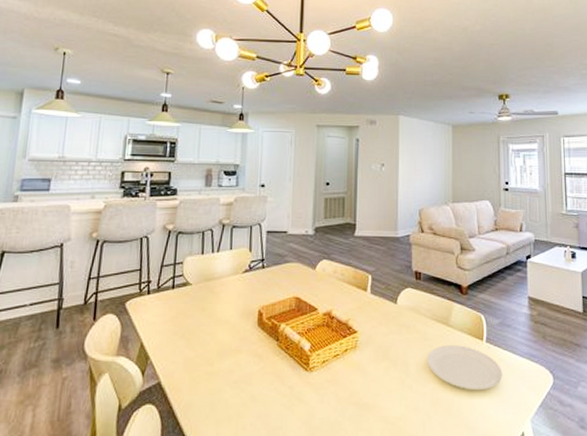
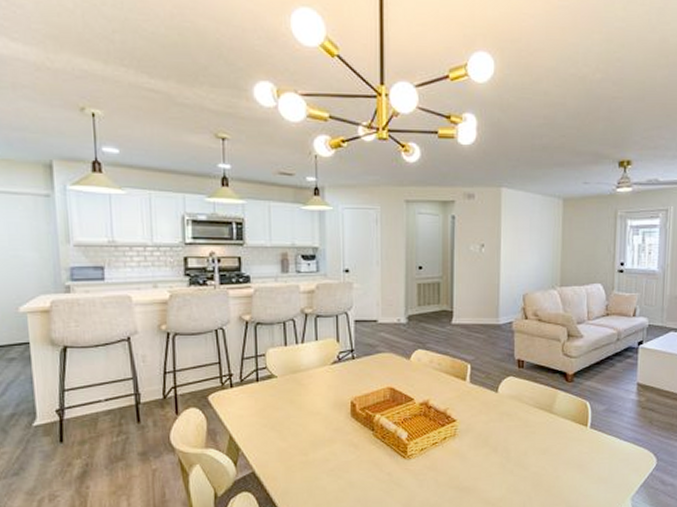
plate: present [427,345,503,391] -> none [529,431,606,474]

